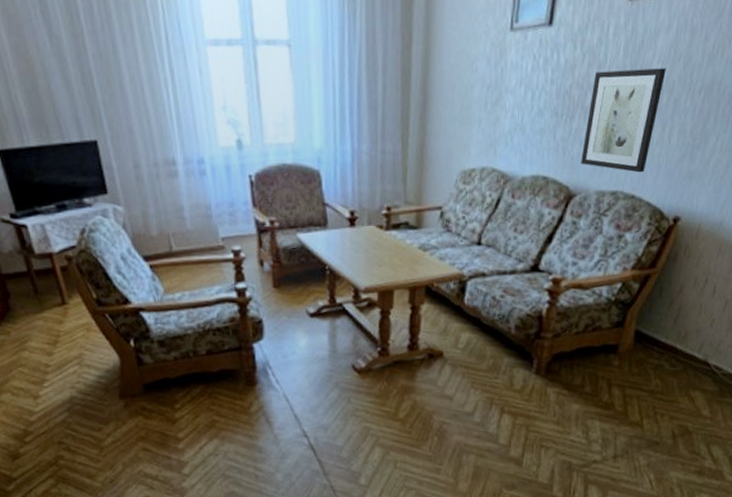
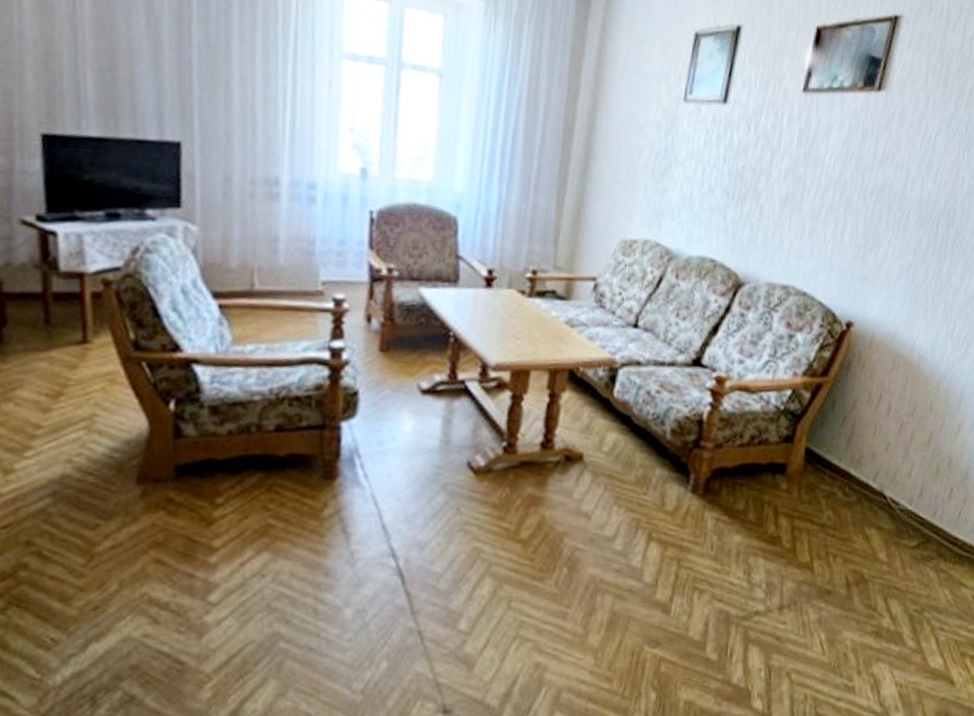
wall art: present [581,68,666,173] -> none [752,157,839,269]

